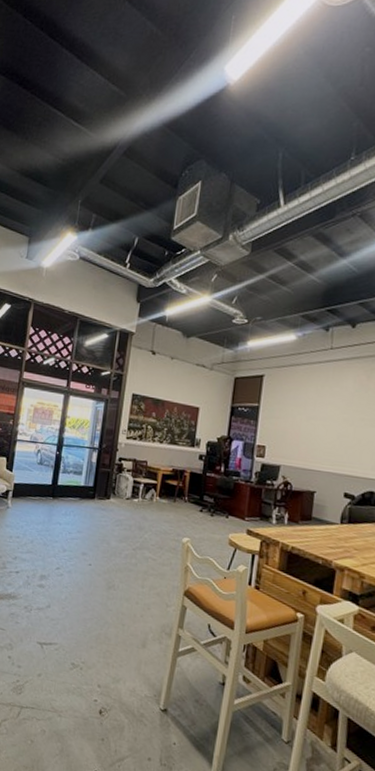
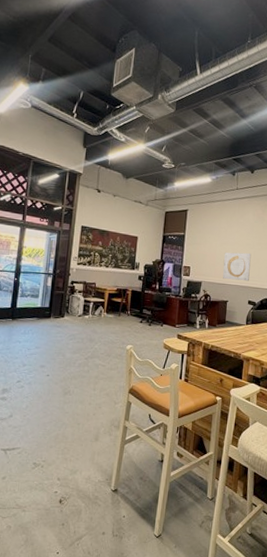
wall art: none [309,429,350,468] -> present [223,252,251,281]

